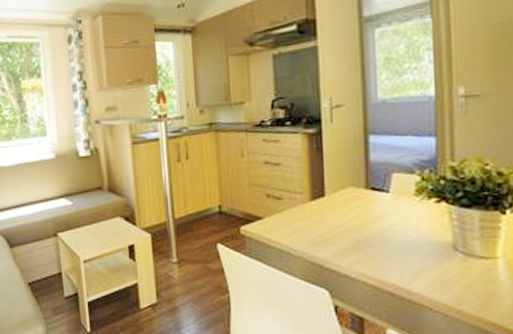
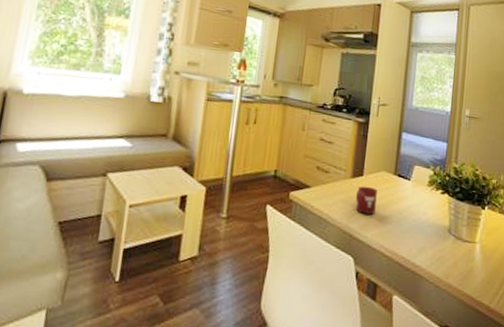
cup: none [320,207,348,240] -> present [356,186,377,215]

